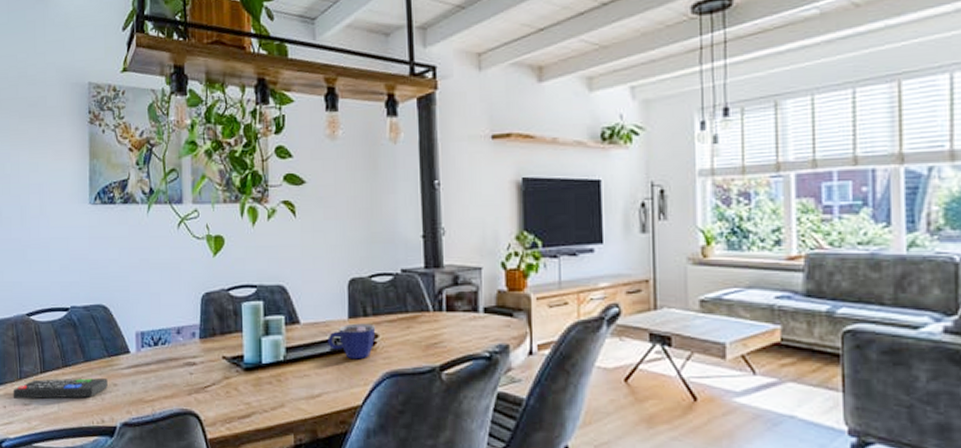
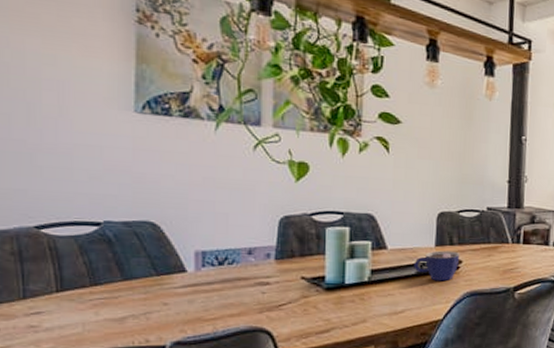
remote control: present [13,378,108,399] -> none [11,297,155,321]

